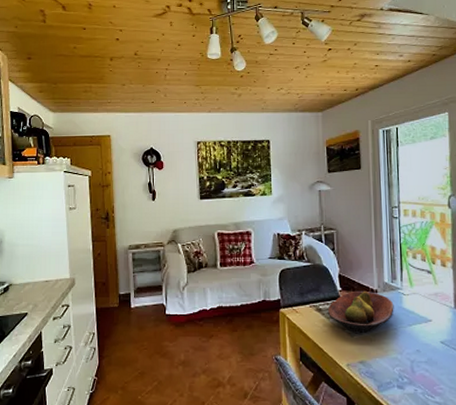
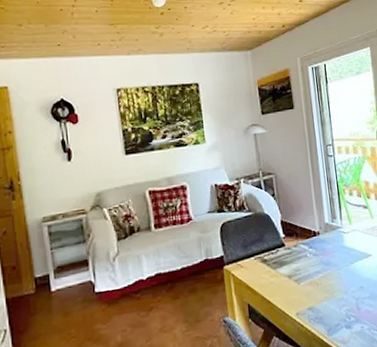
fruit bowl: present [327,290,394,334] -> none [272,234,337,281]

